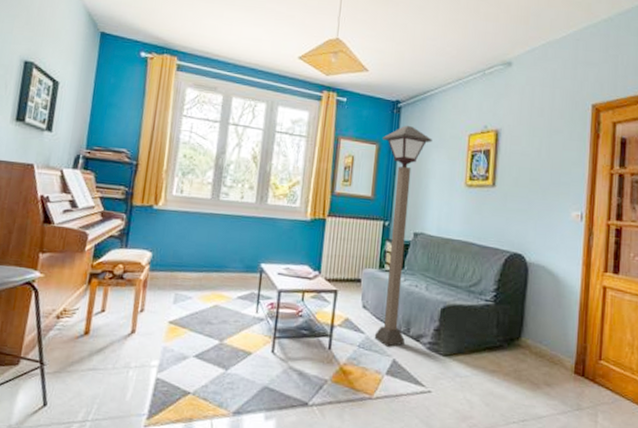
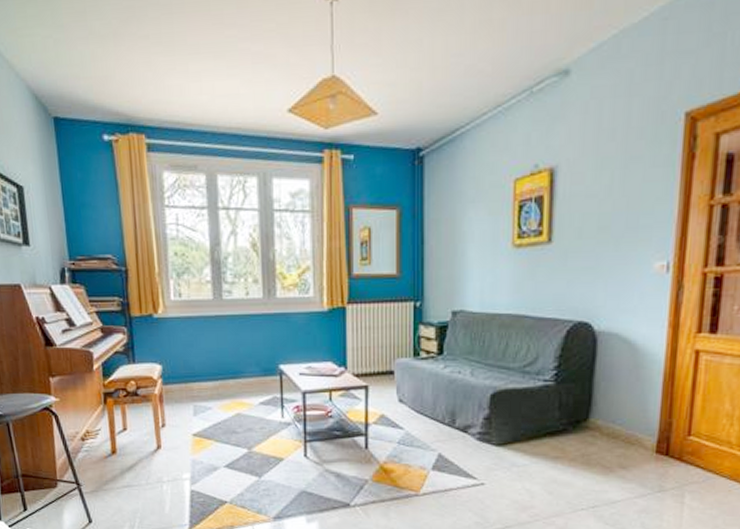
floor lamp: present [374,126,432,347] -> none [404,179,467,441]

